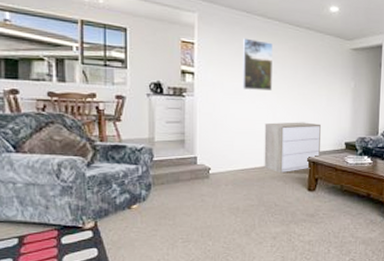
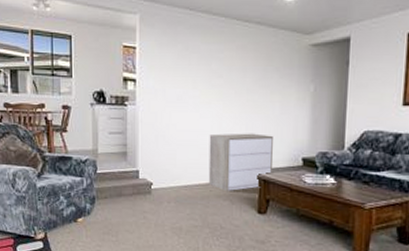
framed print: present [243,38,273,90] -> none [186,39,218,97]

